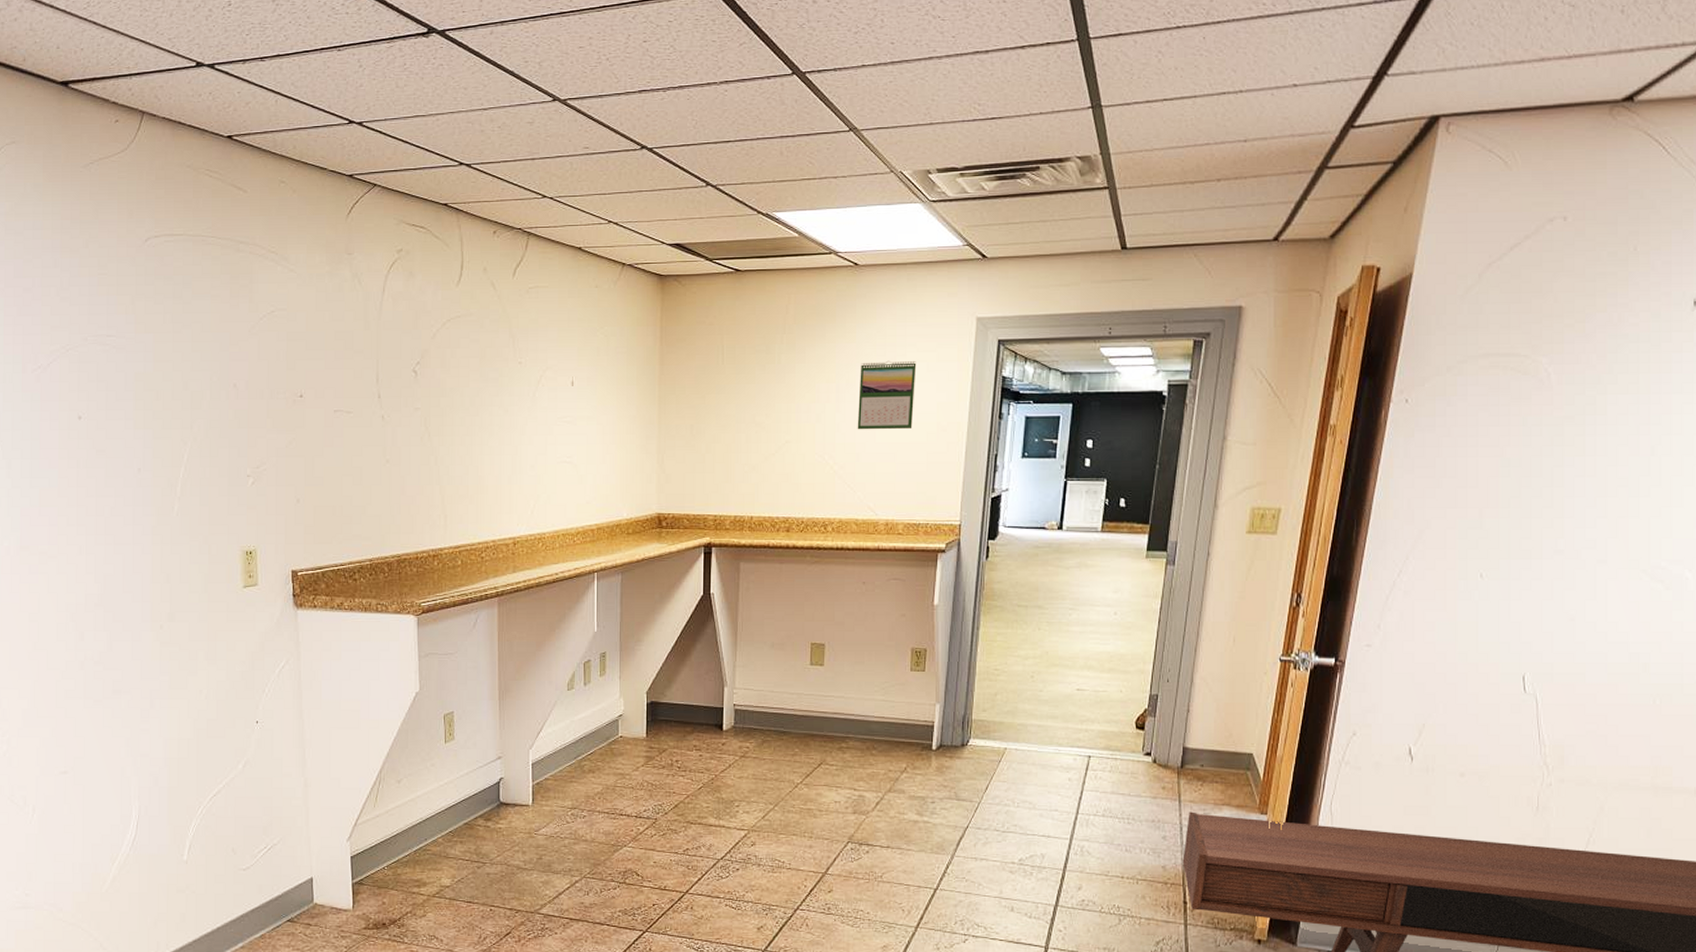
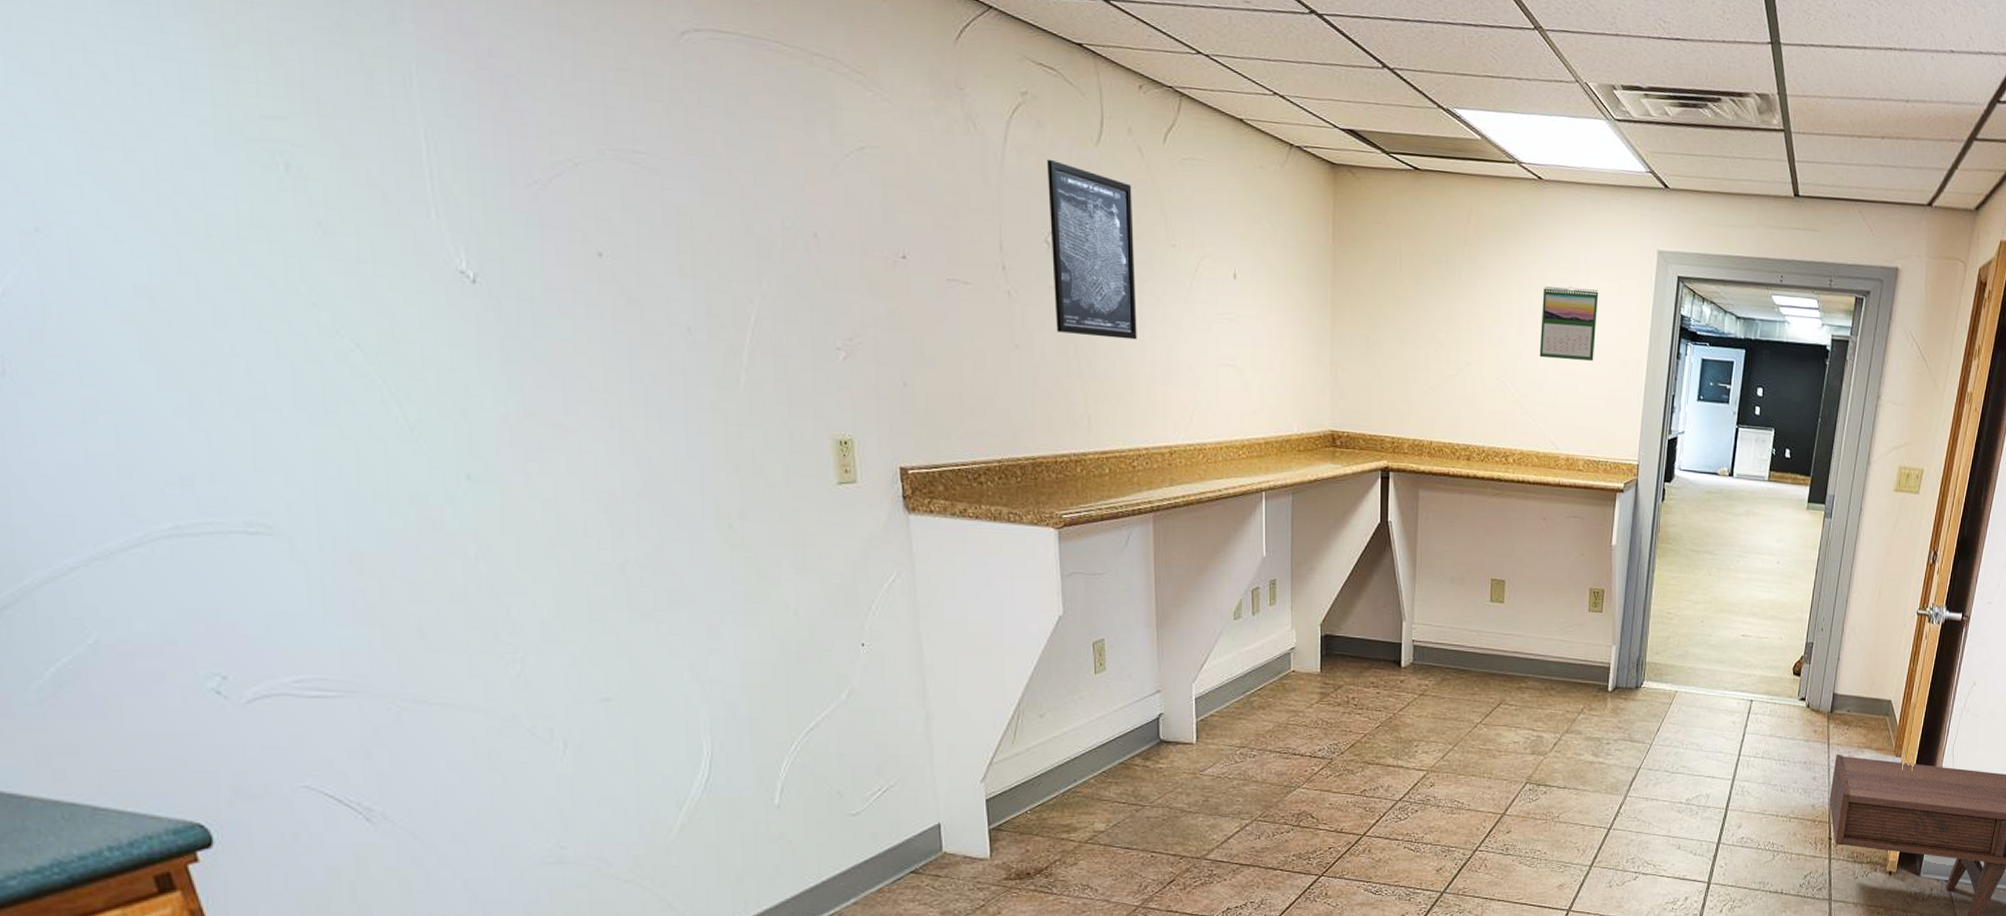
wall art: none [417,302,488,447] -> present [1047,159,1137,340]

